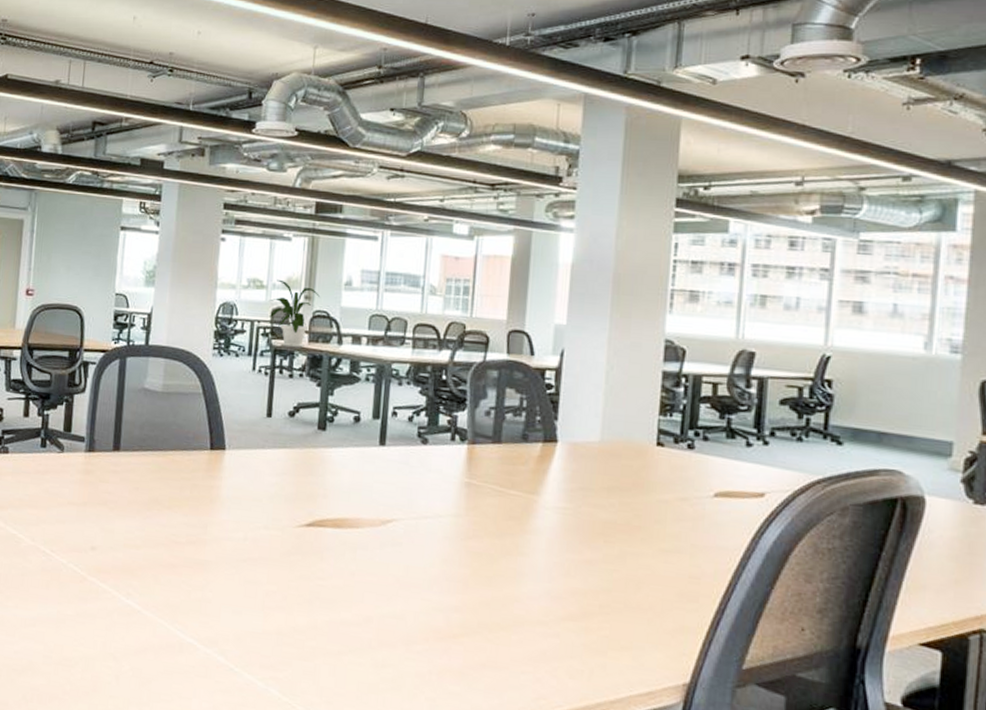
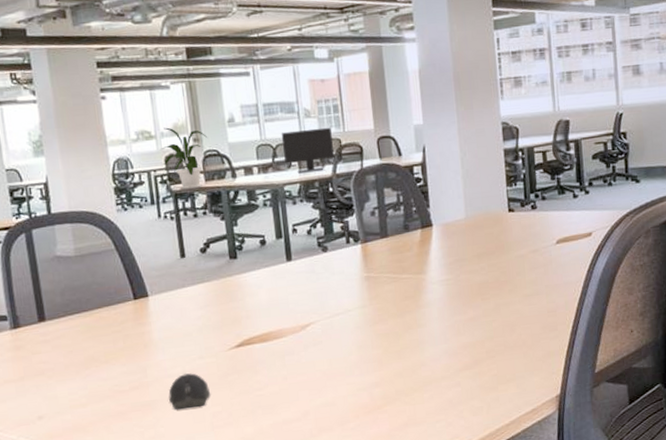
computer mouse: none [224,540,268,581] -> present [168,373,210,409]
computer monitor: none [398,306,457,354] -> present [281,127,335,174]

